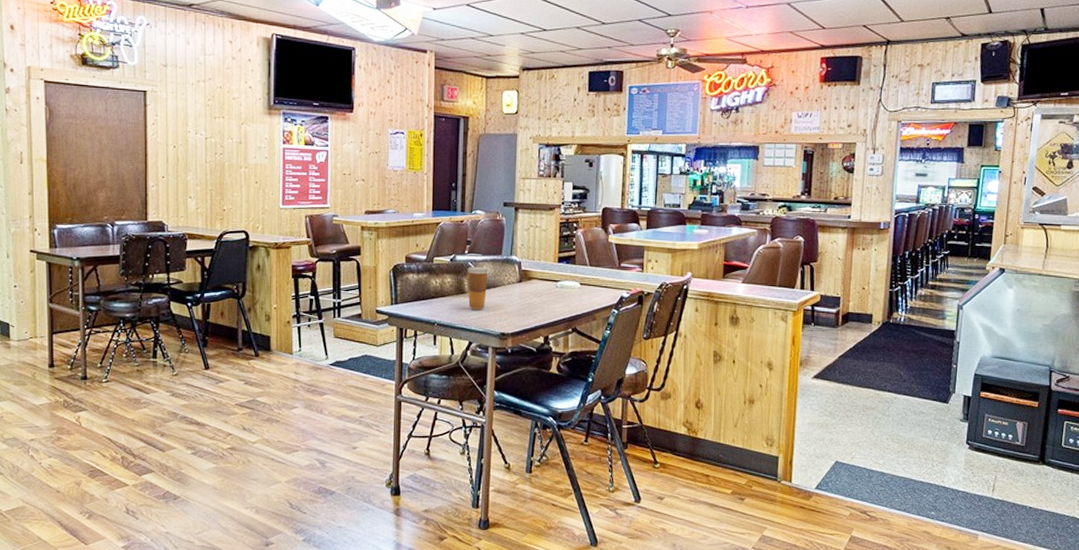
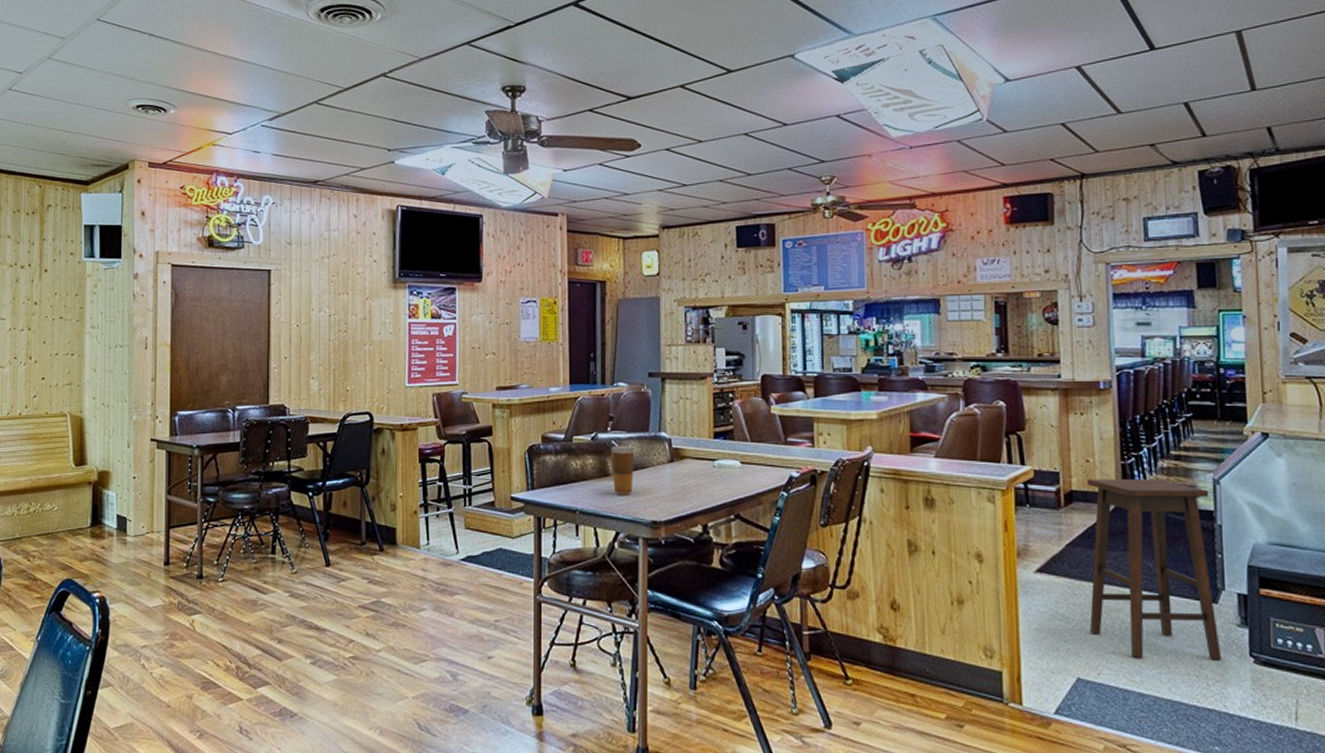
bar stool: none [849,303,954,447] -> present [1087,479,1221,660]

